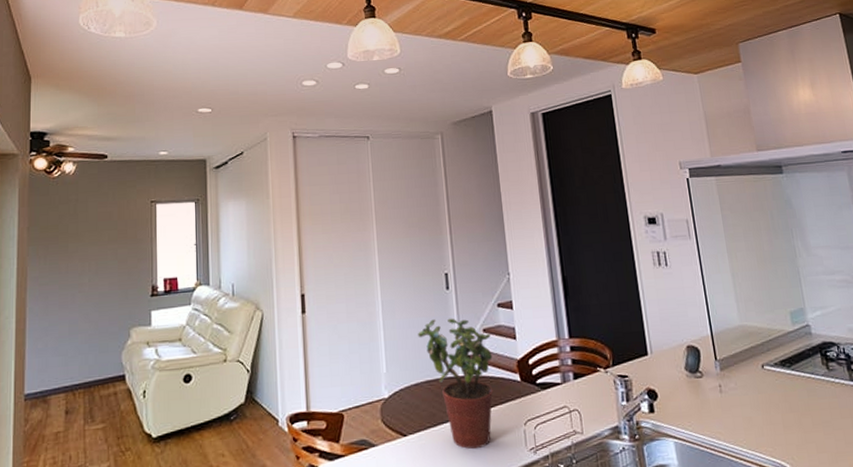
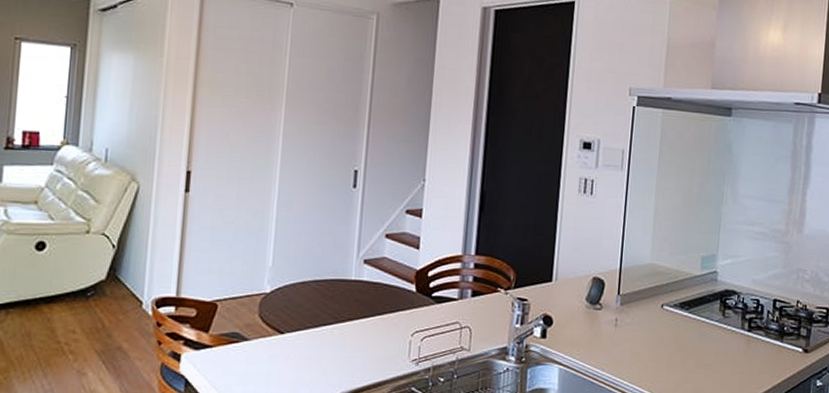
potted plant: present [418,318,494,449] -> none [313,217,393,355]

